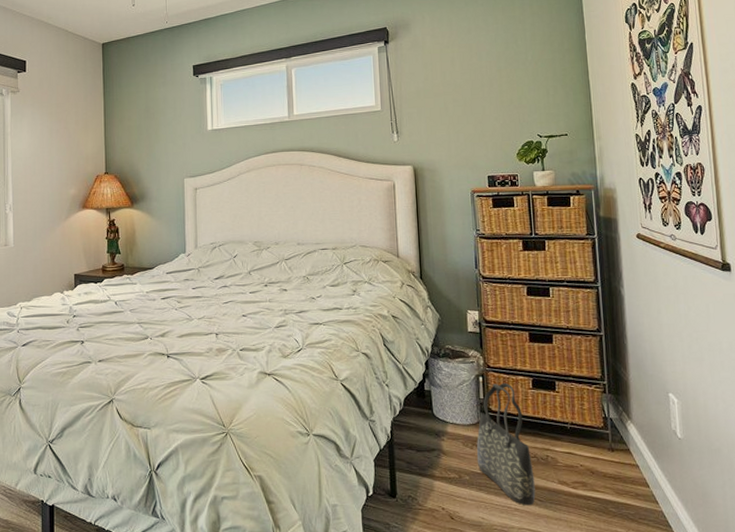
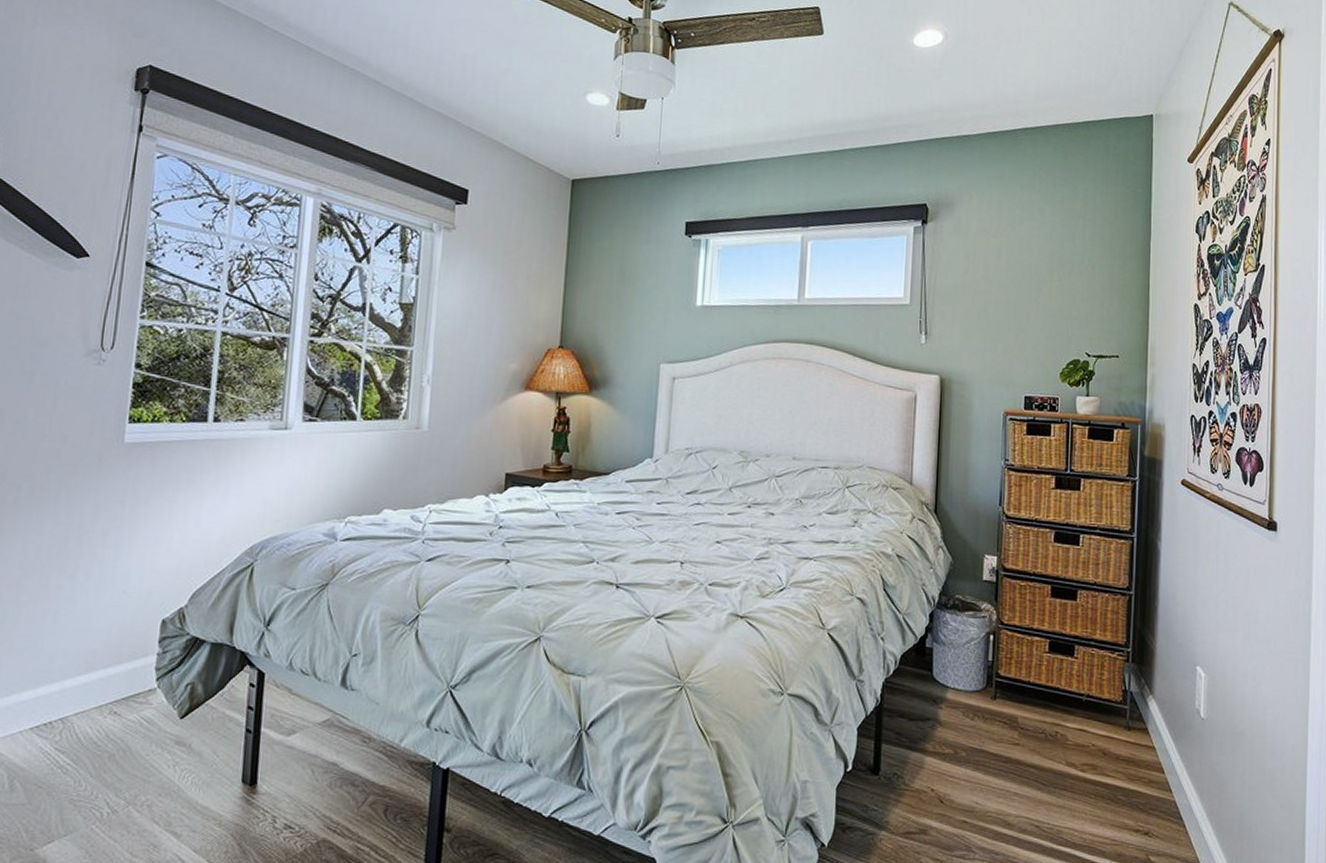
tote bag: present [476,382,536,506] -> none [977,643,1040,790]

